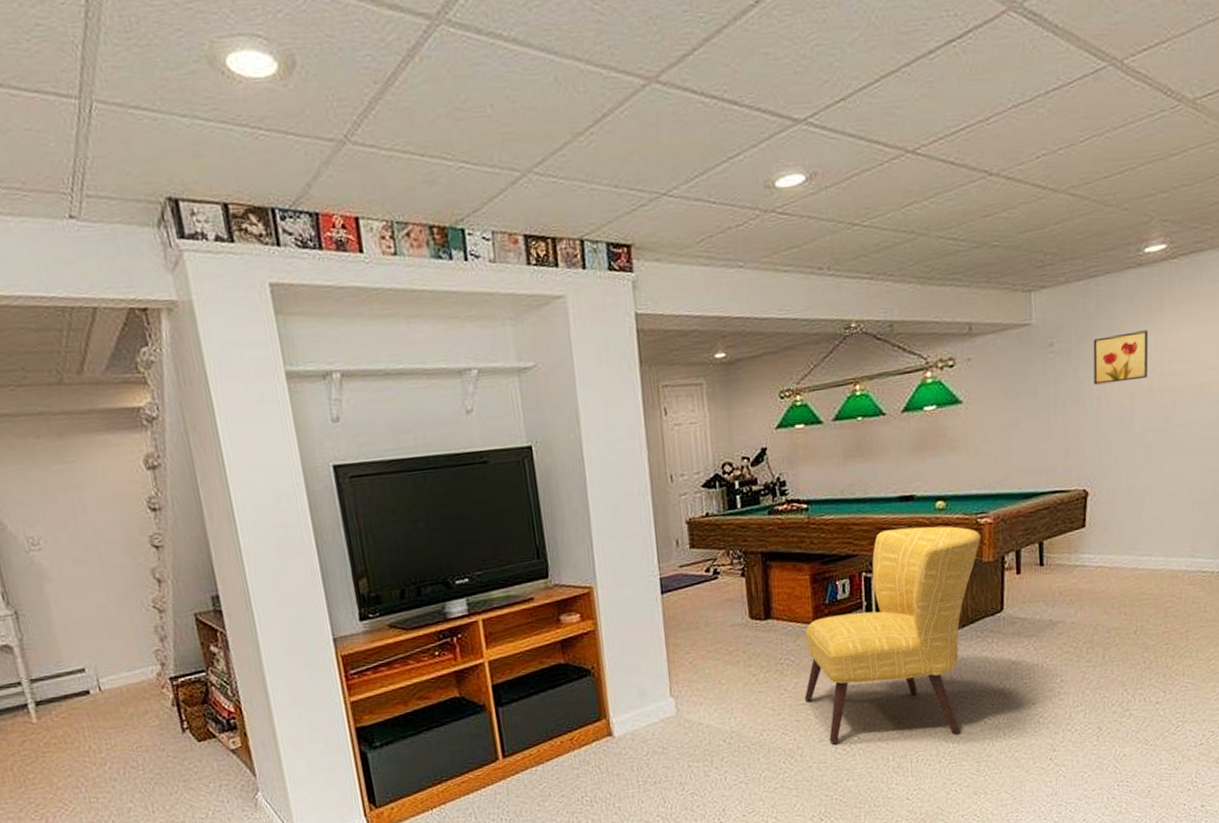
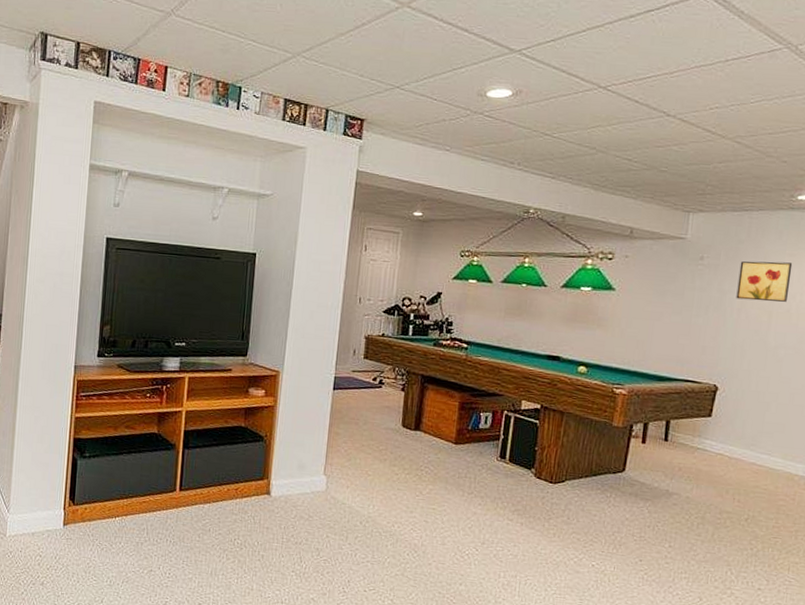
chair: present [804,526,982,743] -> none [435,380,615,569]

